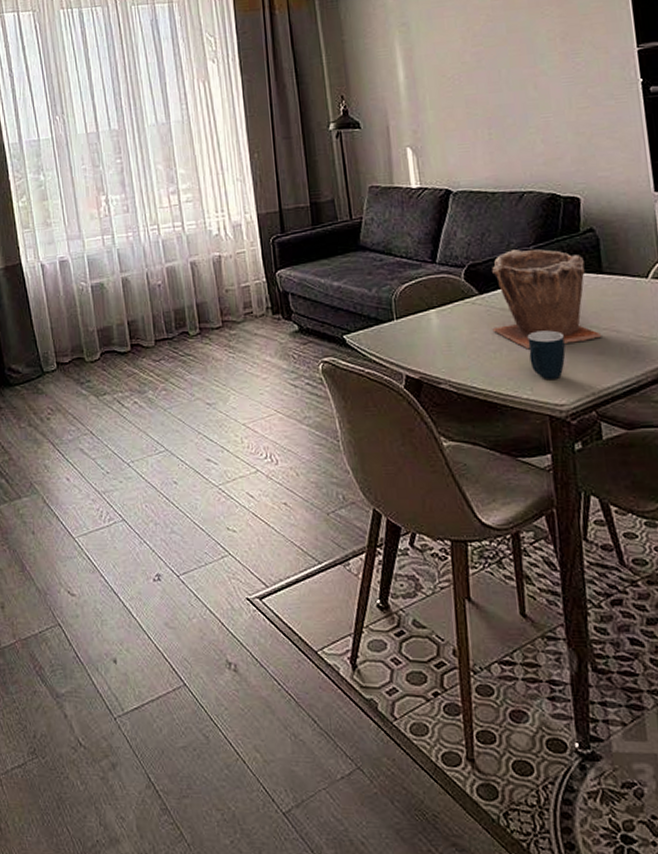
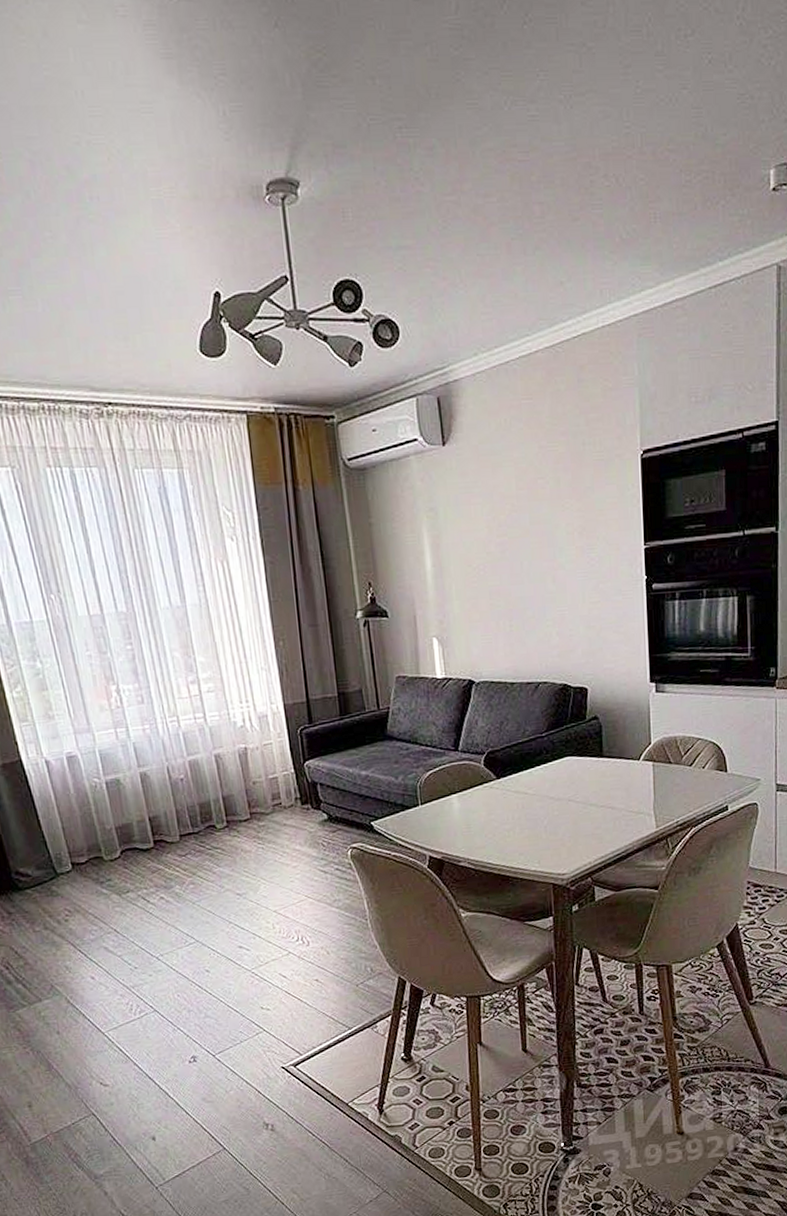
plant pot: present [492,249,602,350] -> none [507,736,600,827]
mug: present [527,330,566,379] -> none [537,809,569,853]

